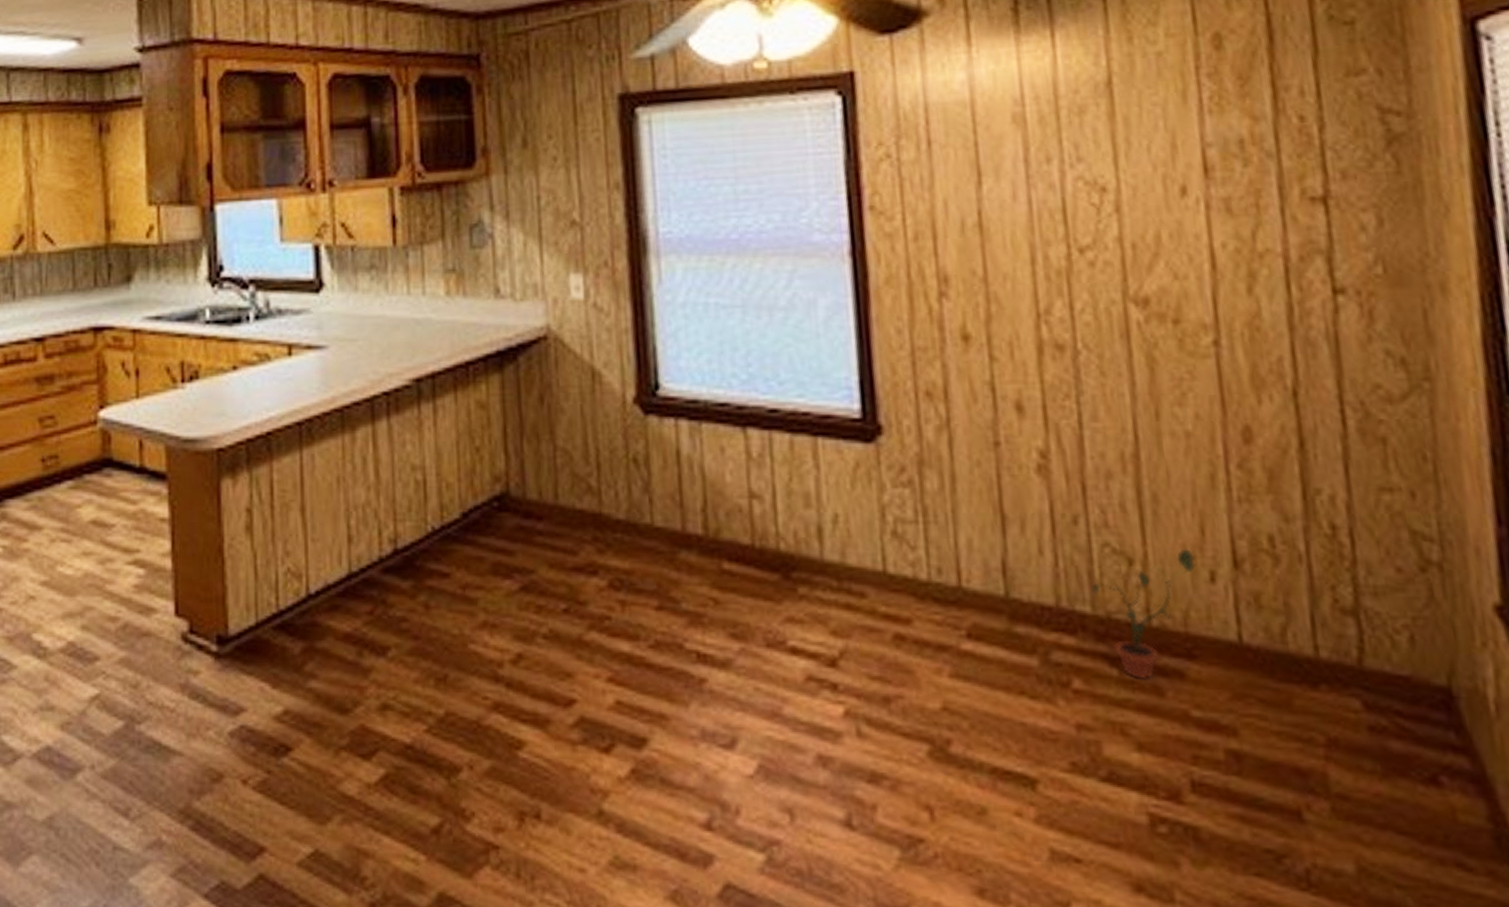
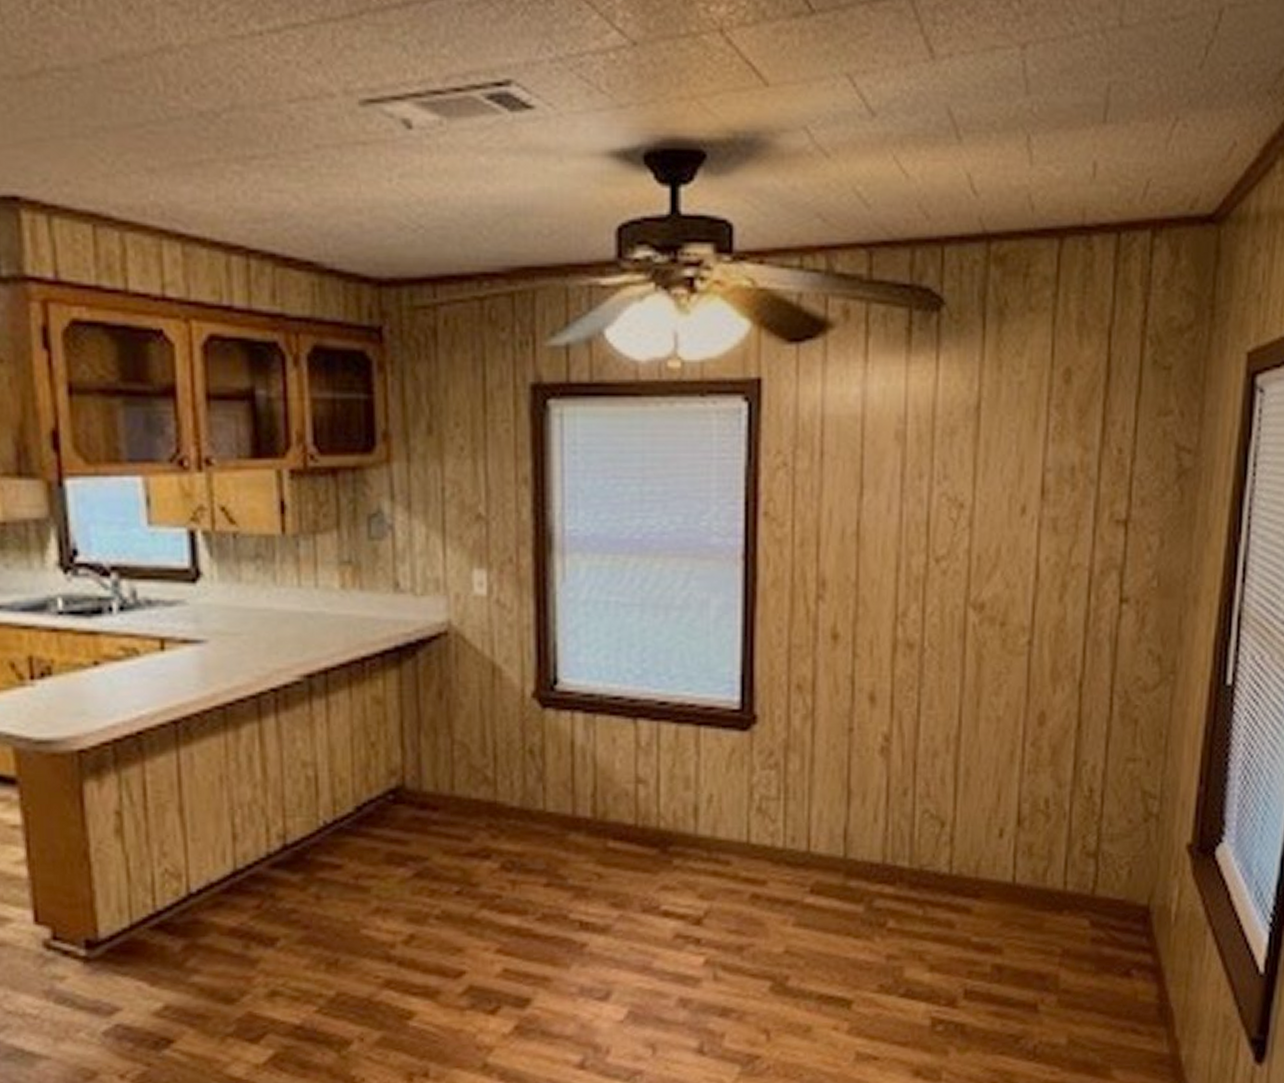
potted plant: present [1090,548,1195,681] -> none [910,812,990,918]

